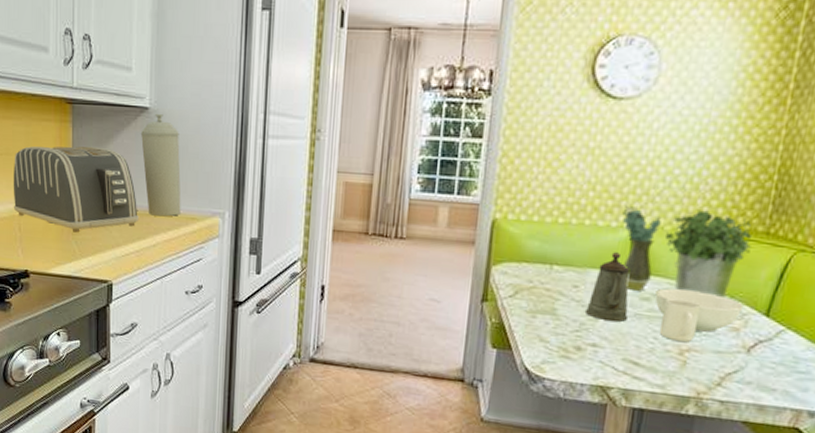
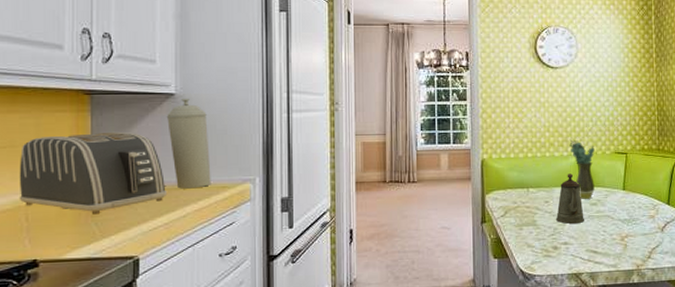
bowl: present [655,288,744,333] -> none [599,194,654,222]
mug: present [659,298,701,343] -> none [606,201,629,232]
potted plant: present [664,210,753,299] -> none [598,138,651,197]

